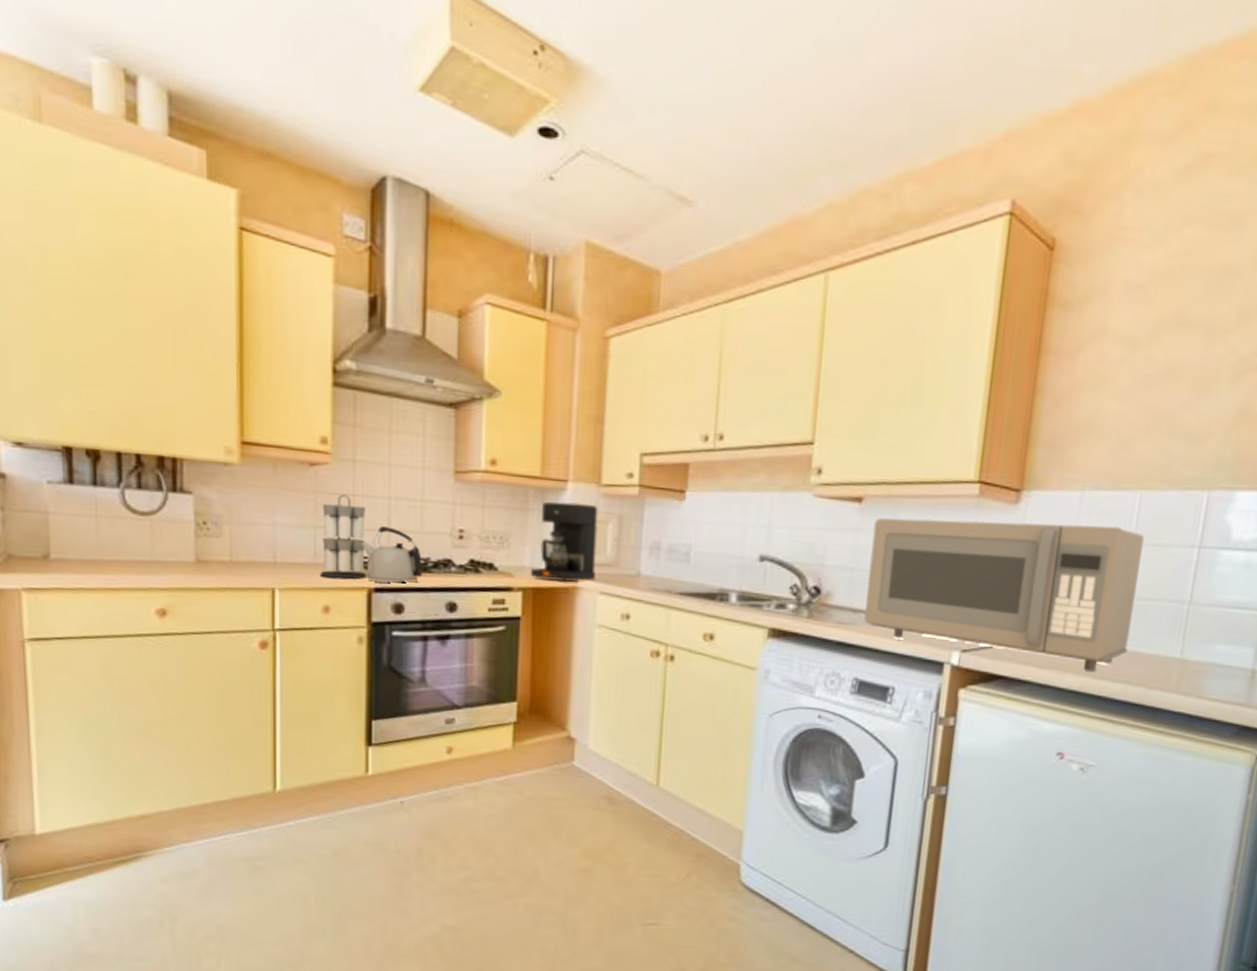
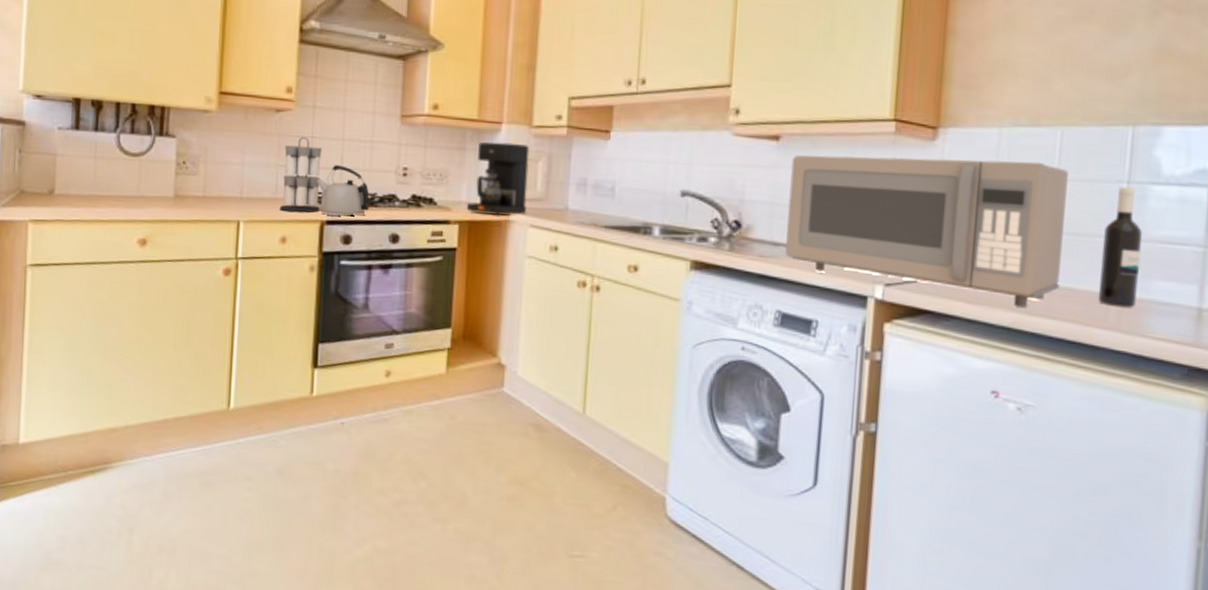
wine bottle: none [1161,552,1209,671] -> present [1097,187,1143,308]

